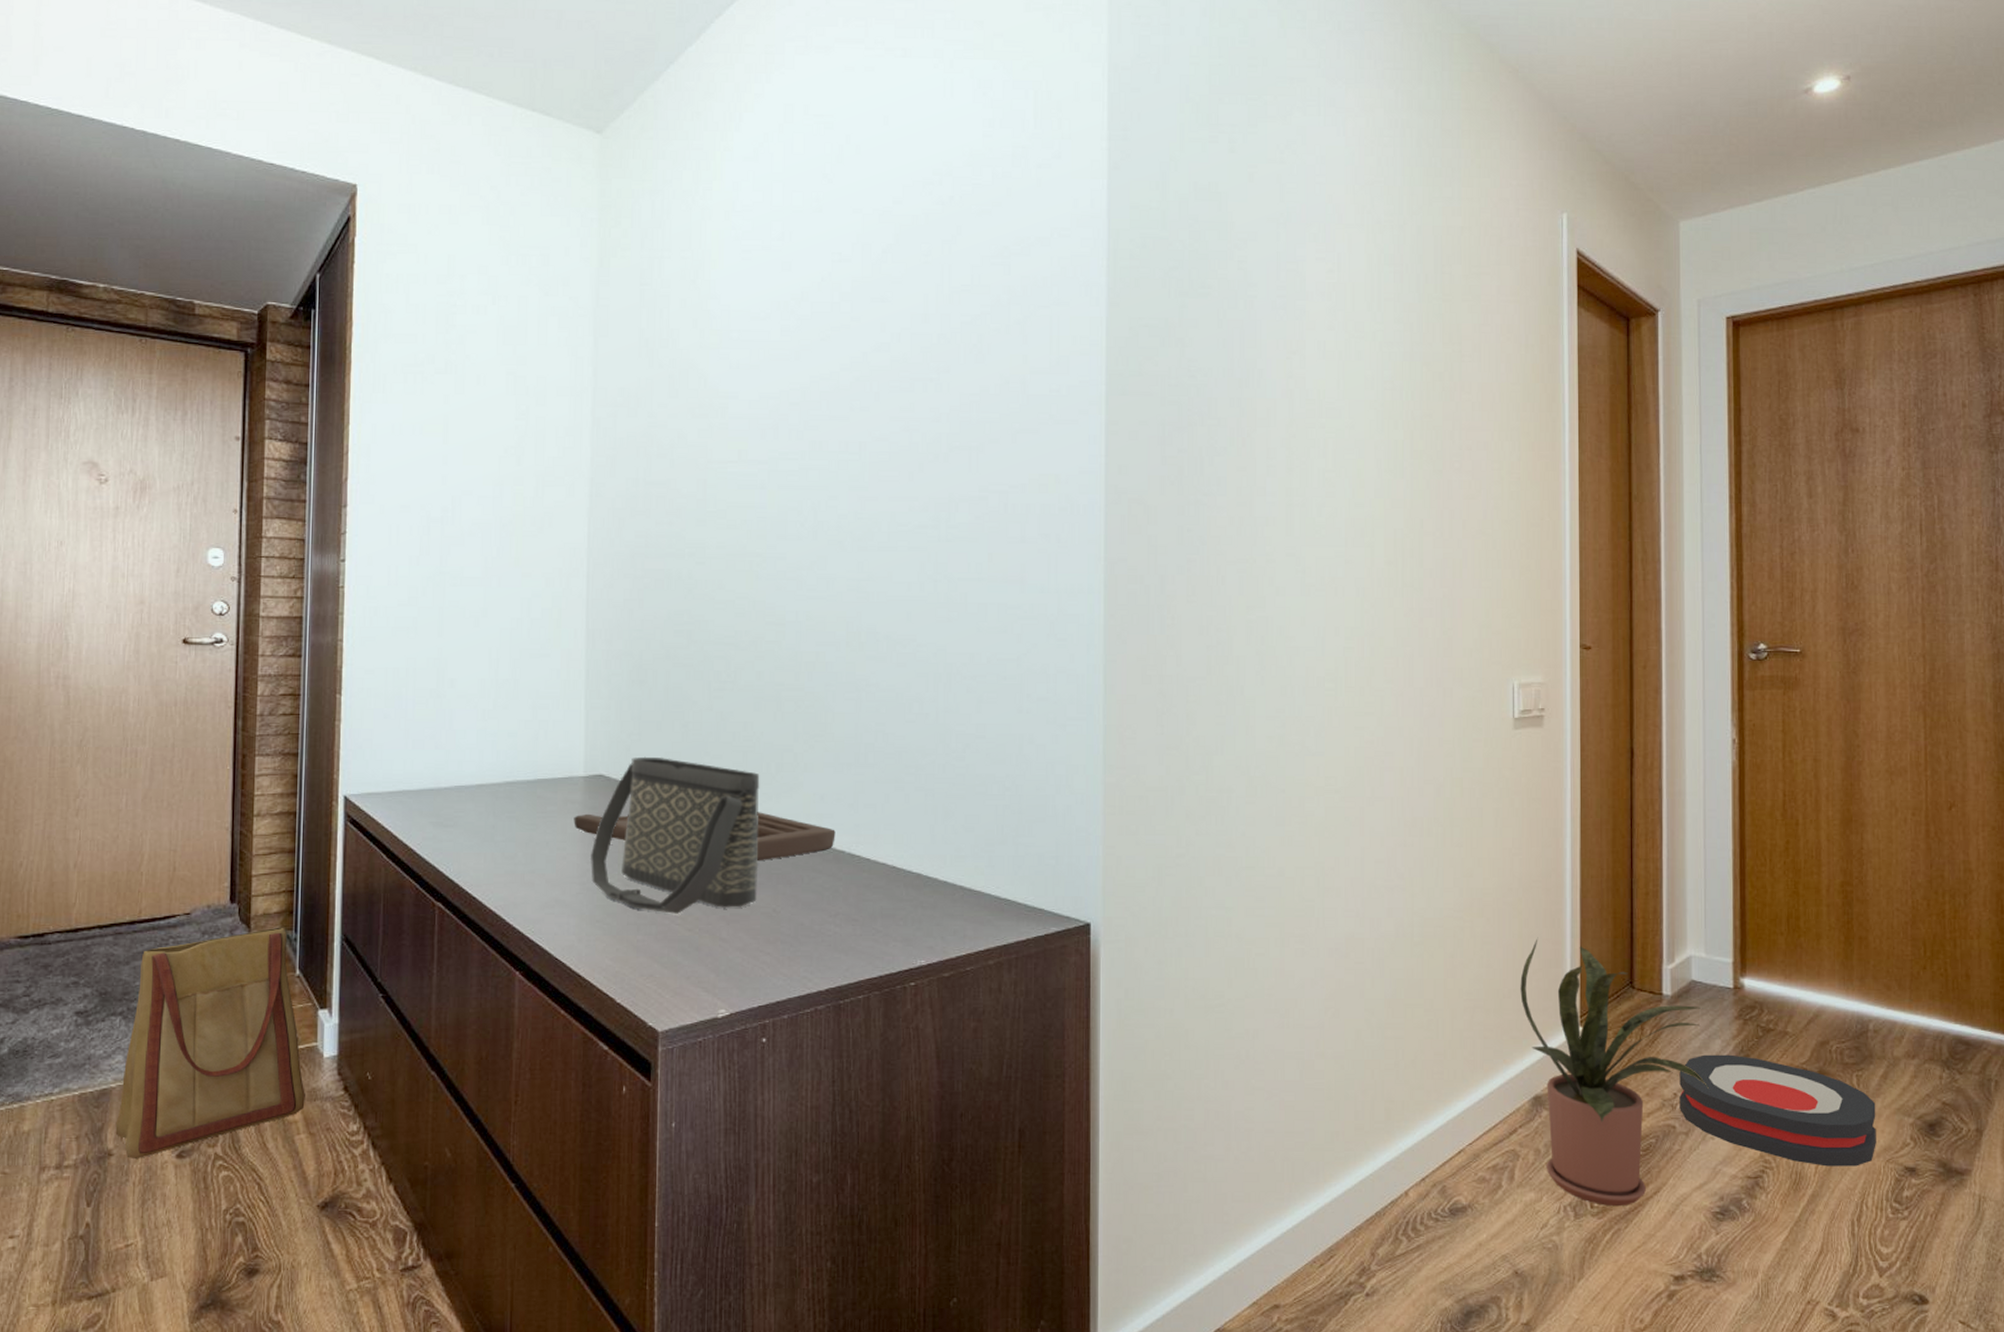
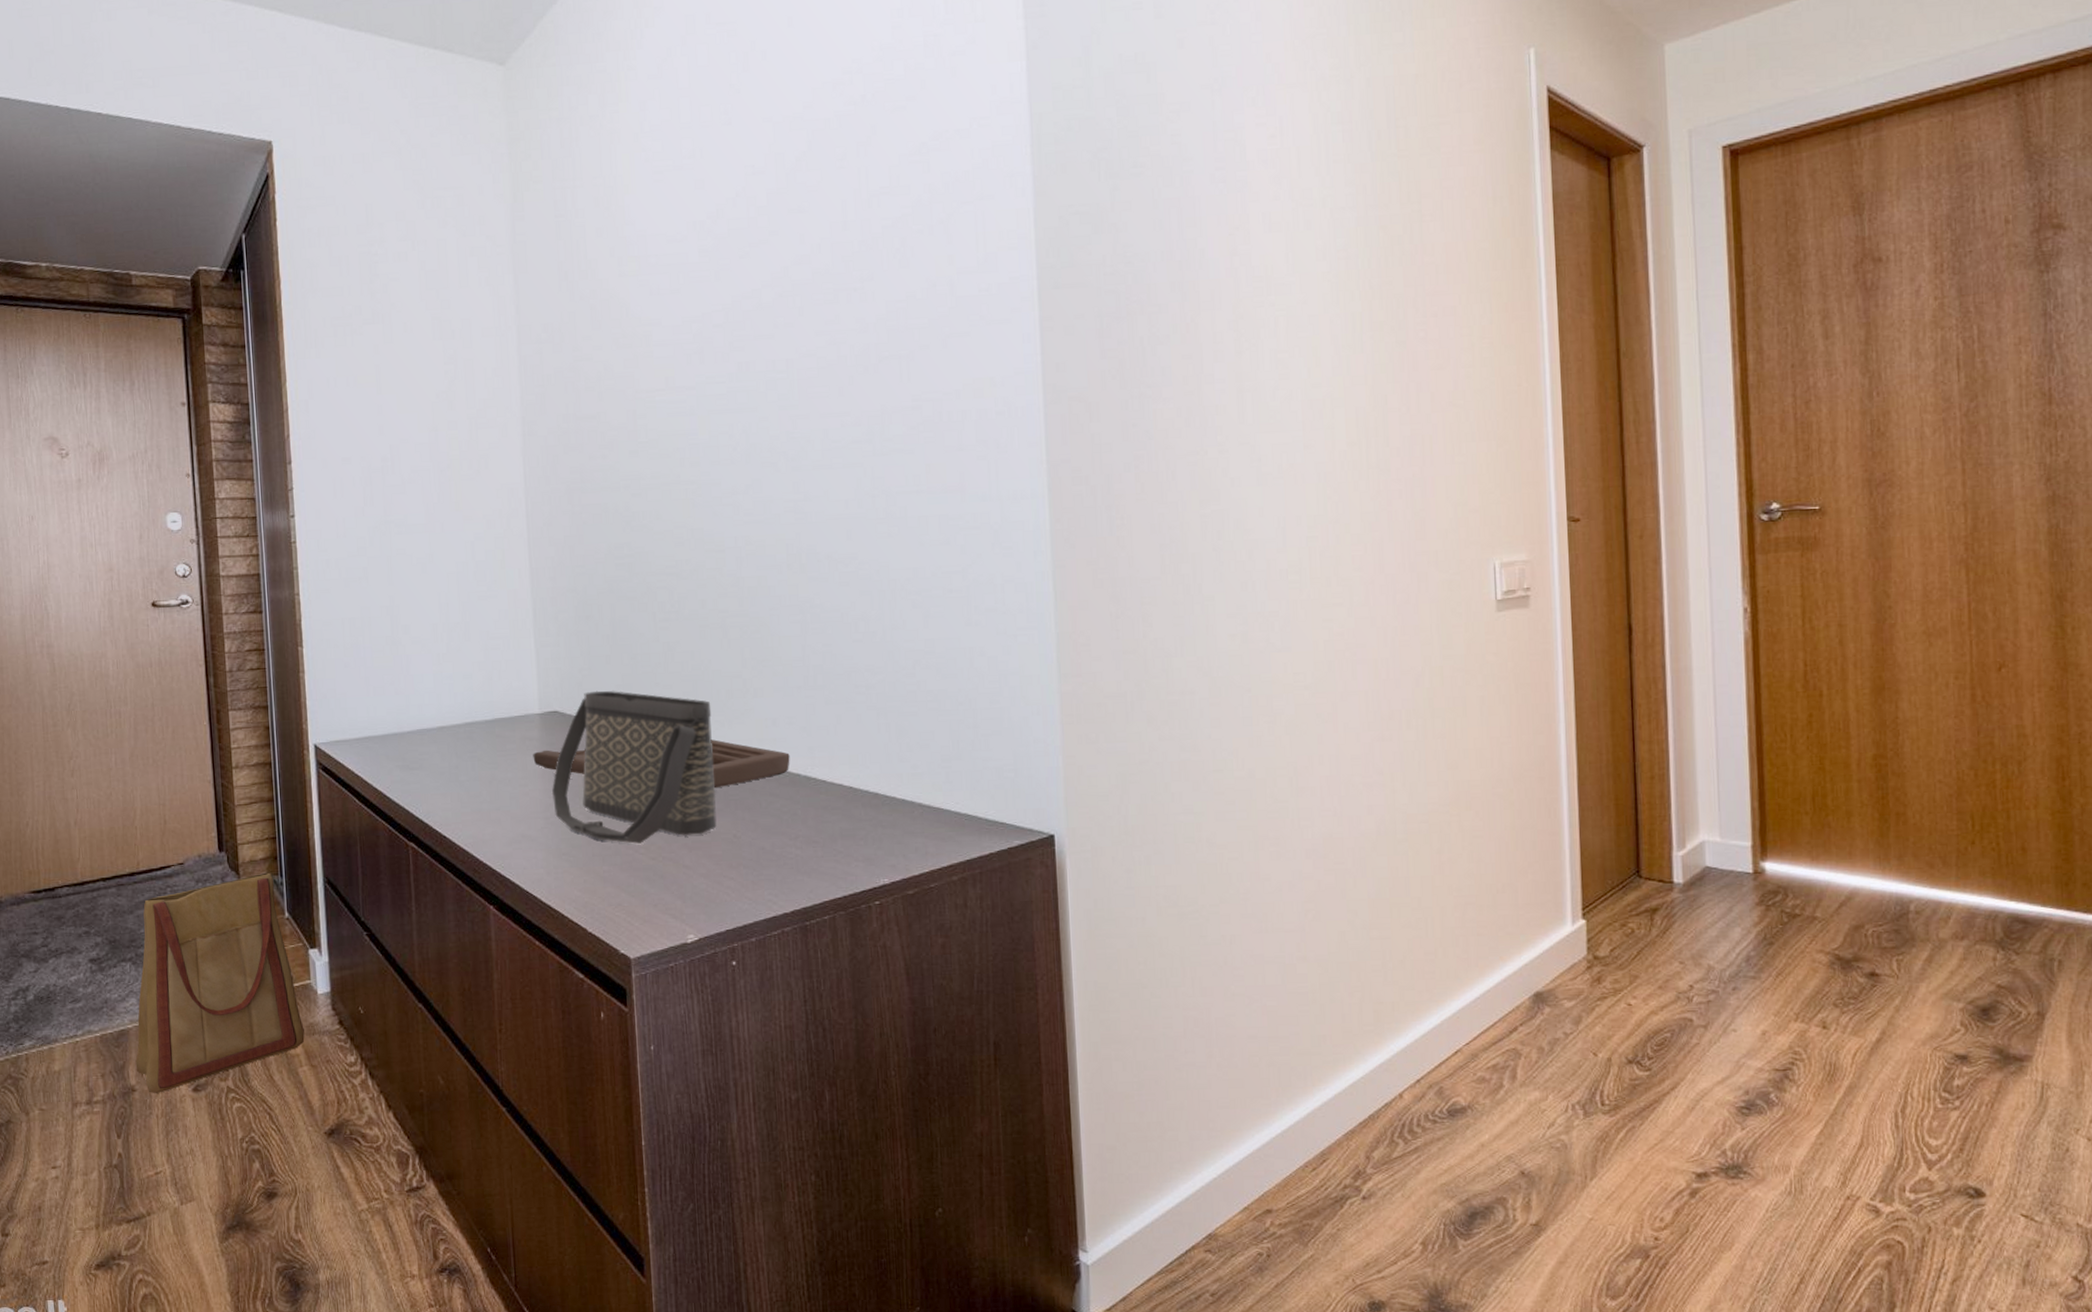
house plant: present [1520,938,1709,1207] -> none [1515,830,1729,1104]
robot vacuum: present [1679,1054,1876,1167] -> none [1695,942,1921,1057]

